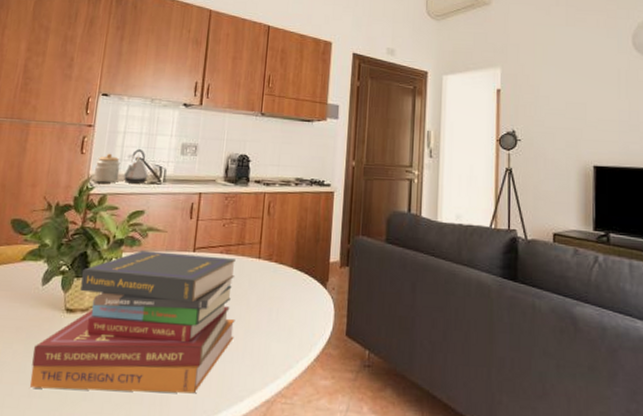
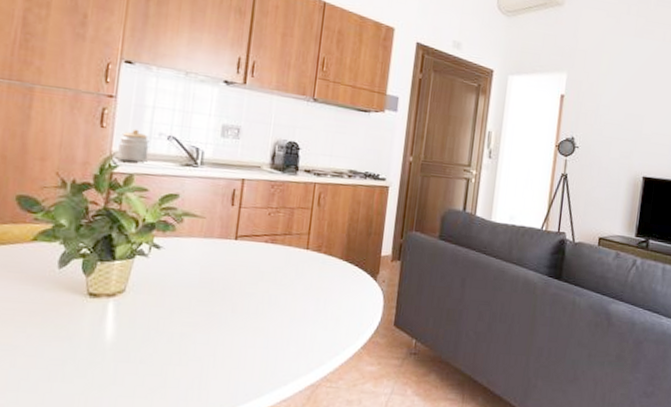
books: present [29,250,236,394] -> none [48,236,282,378]
kettle: present [123,149,148,184] -> none [153,127,183,165]

